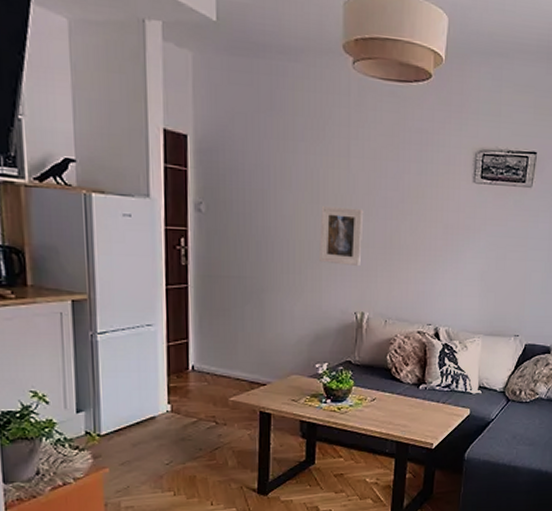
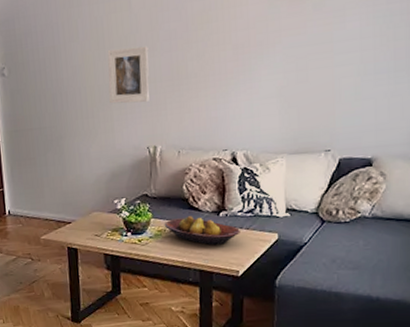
fruit bowl: none [365,387,437,417] -> present [164,216,240,246]

